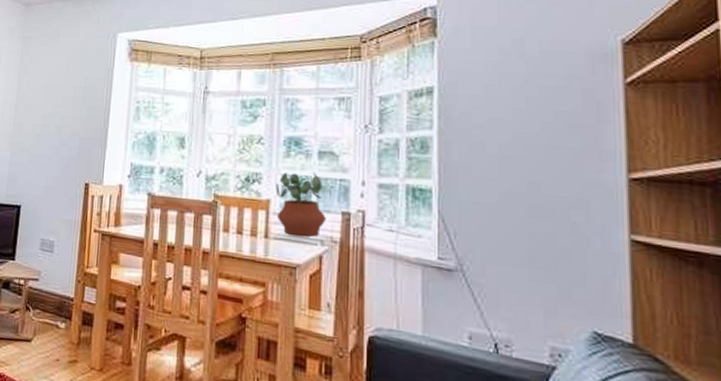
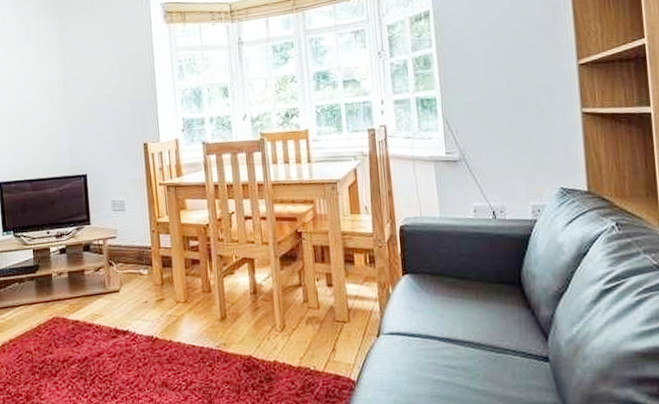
potted plant: present [276,172,326,237] -> none [311,99,356,157]

